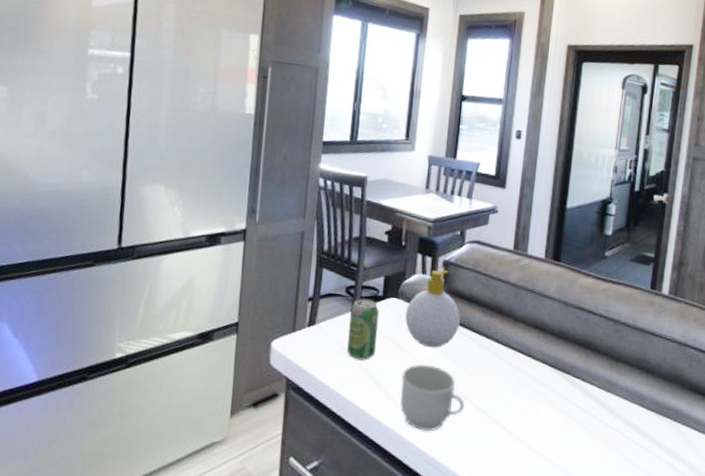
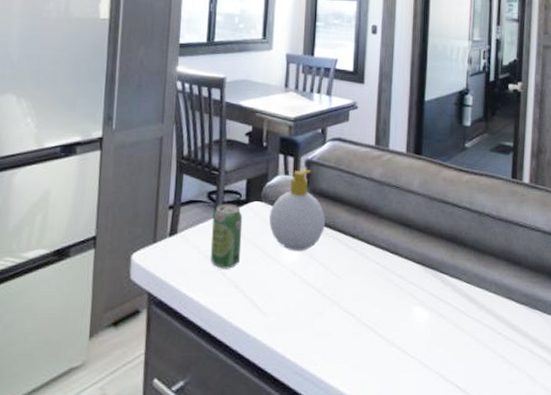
mug: present [400,364,465,432] -> none [268,269,334,341]

